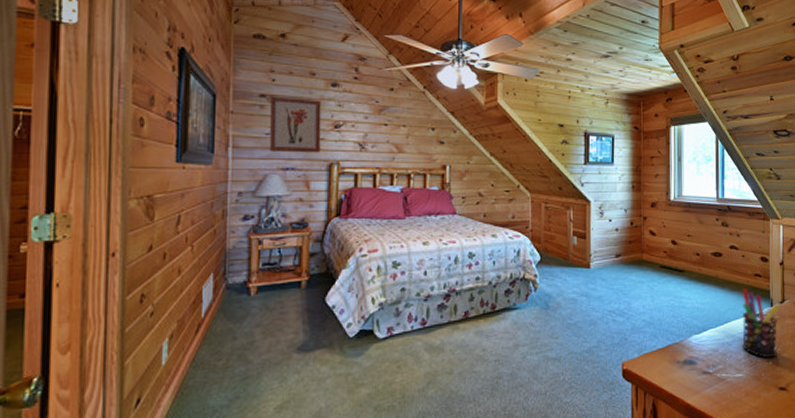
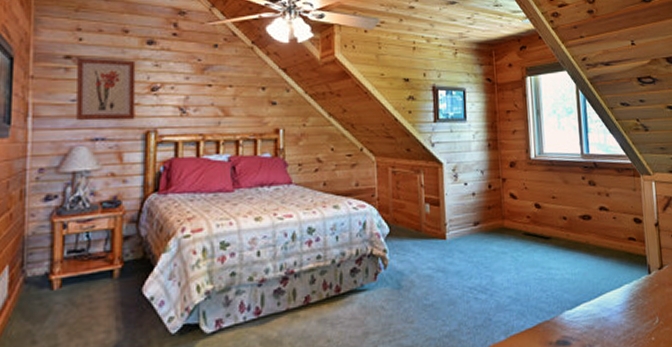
pen holder: present [742,288,779,358] -> none [616,254,659,333]

